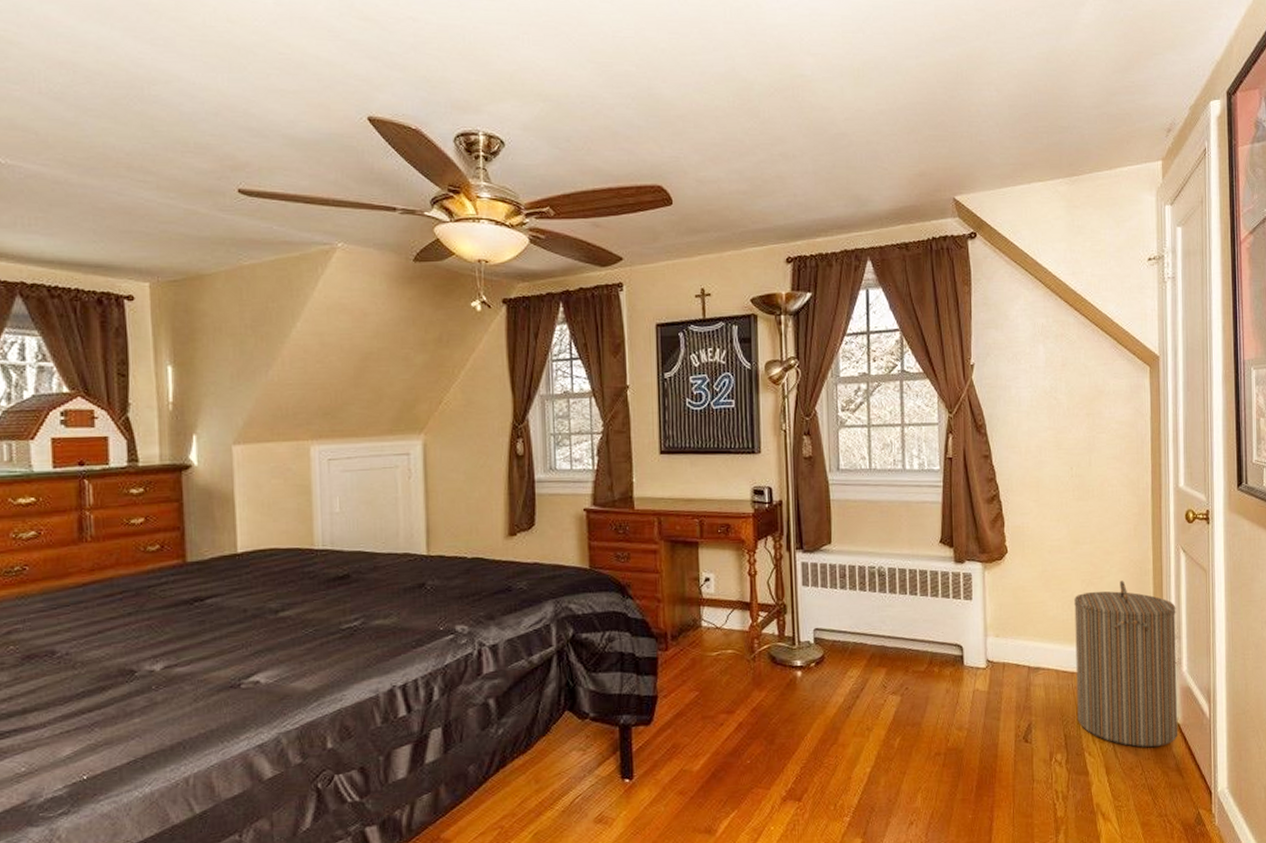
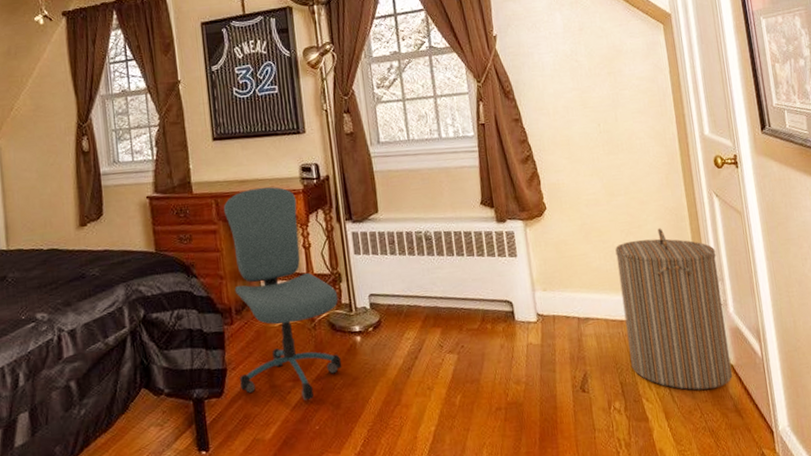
office chair: none [666,507,781,734] -> present [223,186,342,401]

